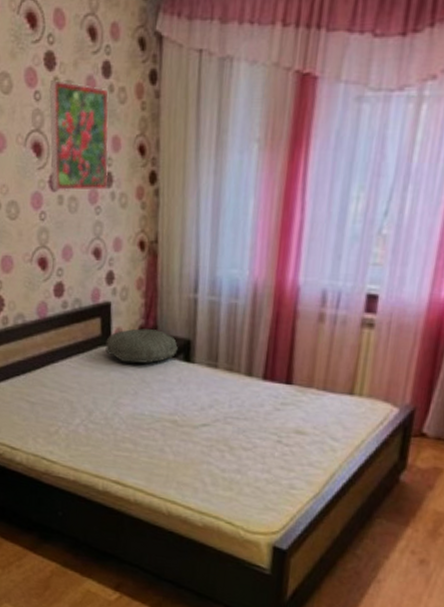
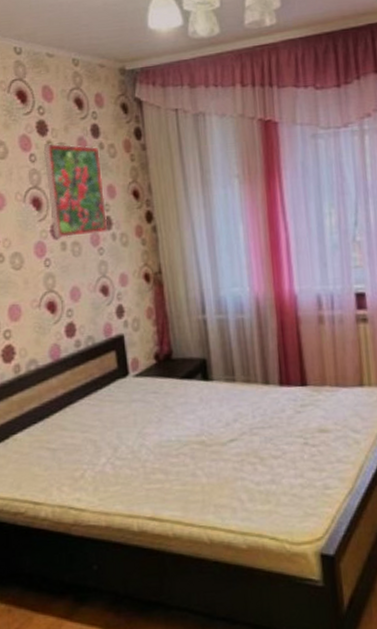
pillow: present [105,328,178,364] -> none [123,354,195,392]

